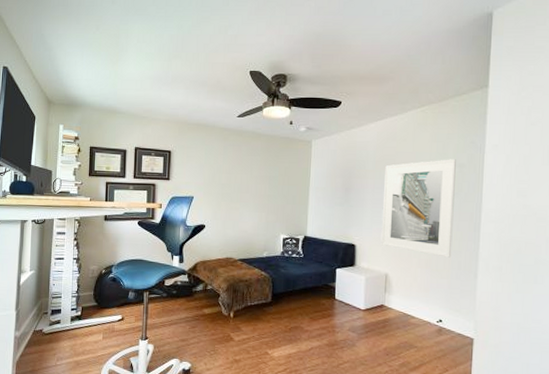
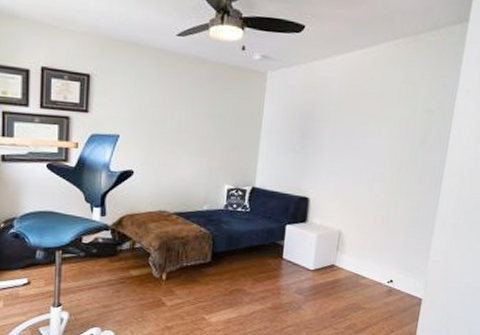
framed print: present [381,159,456,258] -> none [336,103,426,214]

